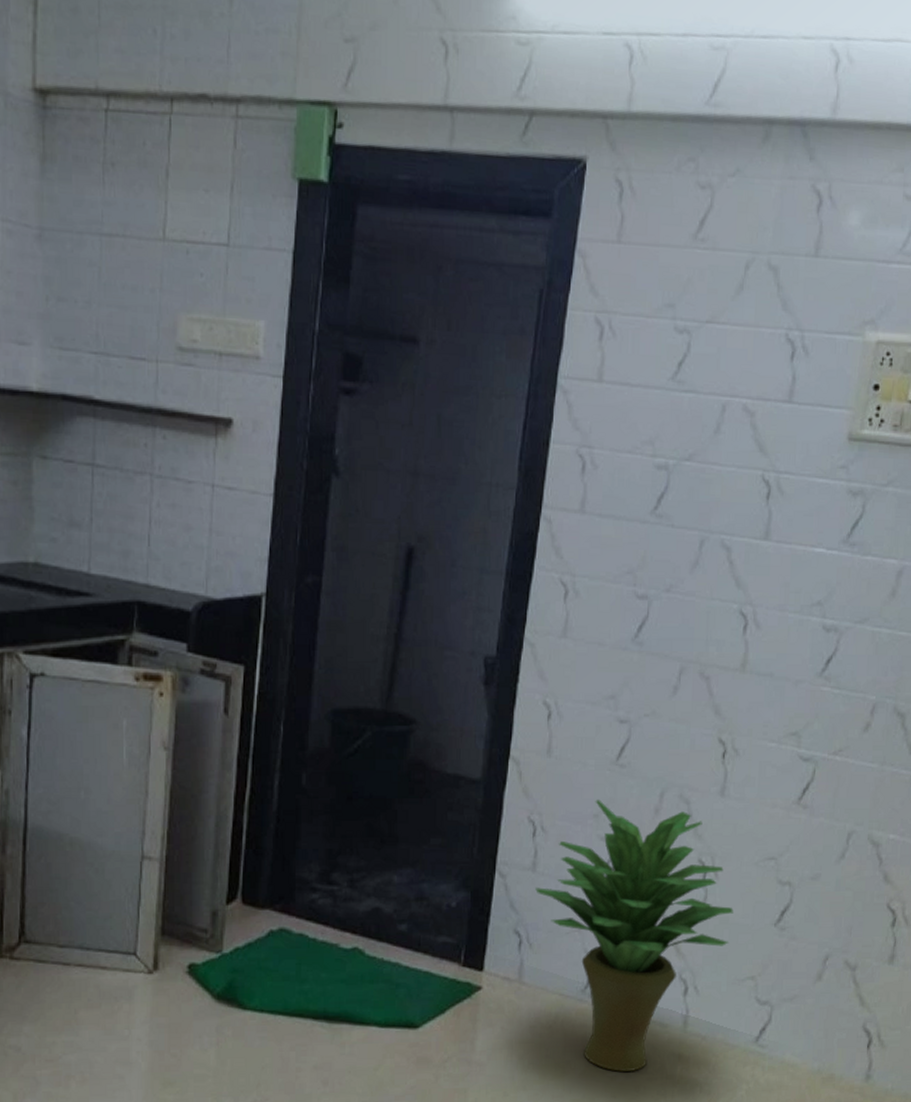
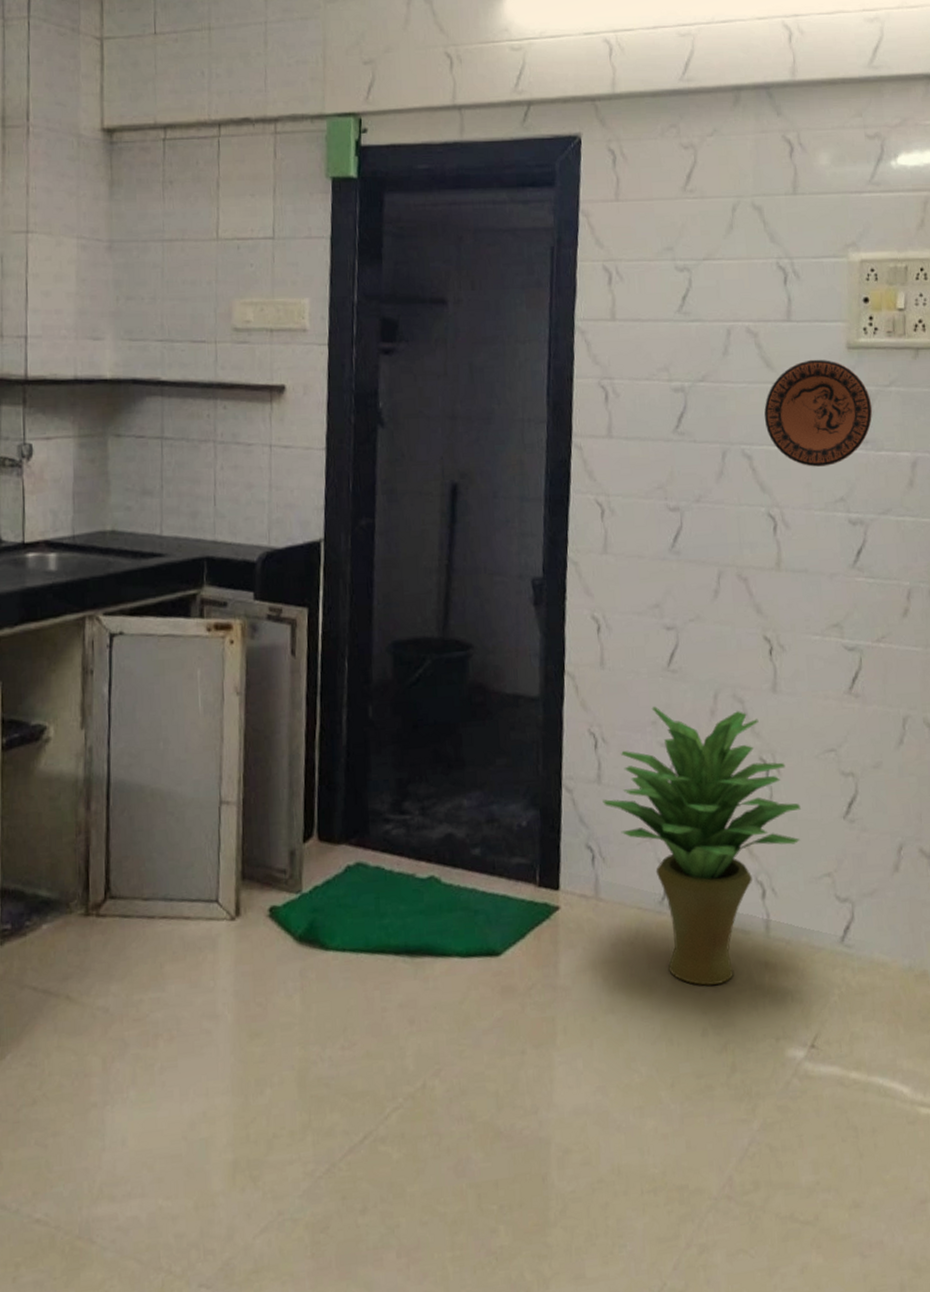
decorative plate: none [749,448,866,566] -> present [764,359,873,467]

